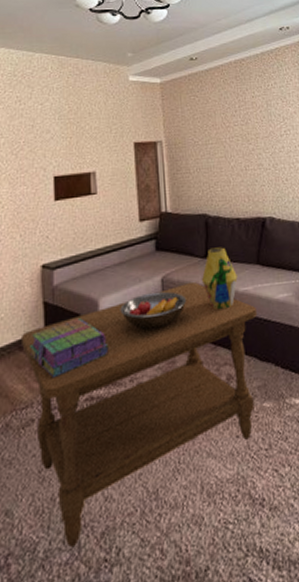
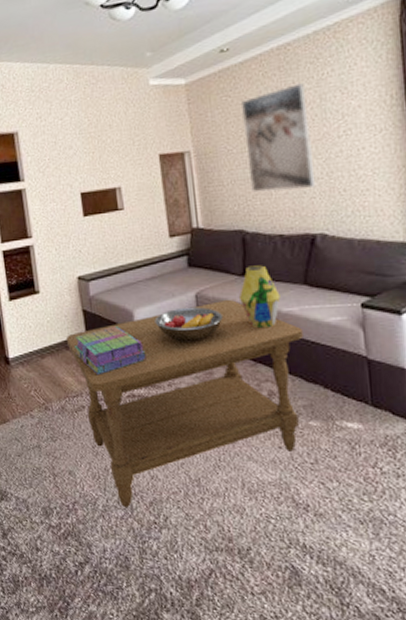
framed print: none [206,90,265,180] -> present [241,82,316,193]

